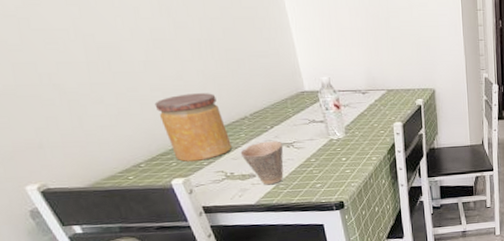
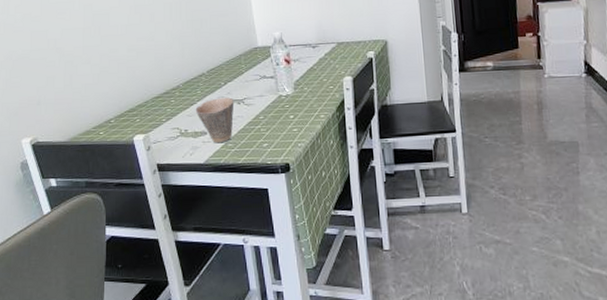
jar: present [154,93,231,162] -> none [129,51,188,118]

